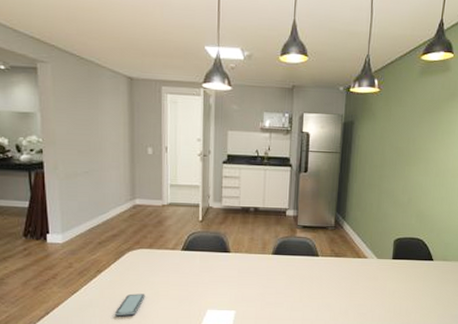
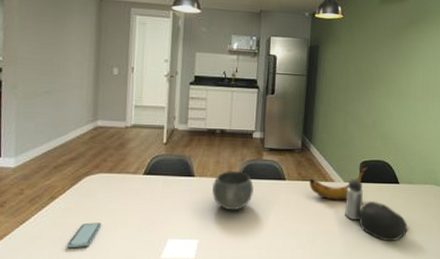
bowl: none [248,246,287,285] -> present [212,170,254,211]
banana: none [342,243,402,276] -> present [309,166,368,200]
water bottle: none [377,256,440,316] -> present [344,179,408,242]

